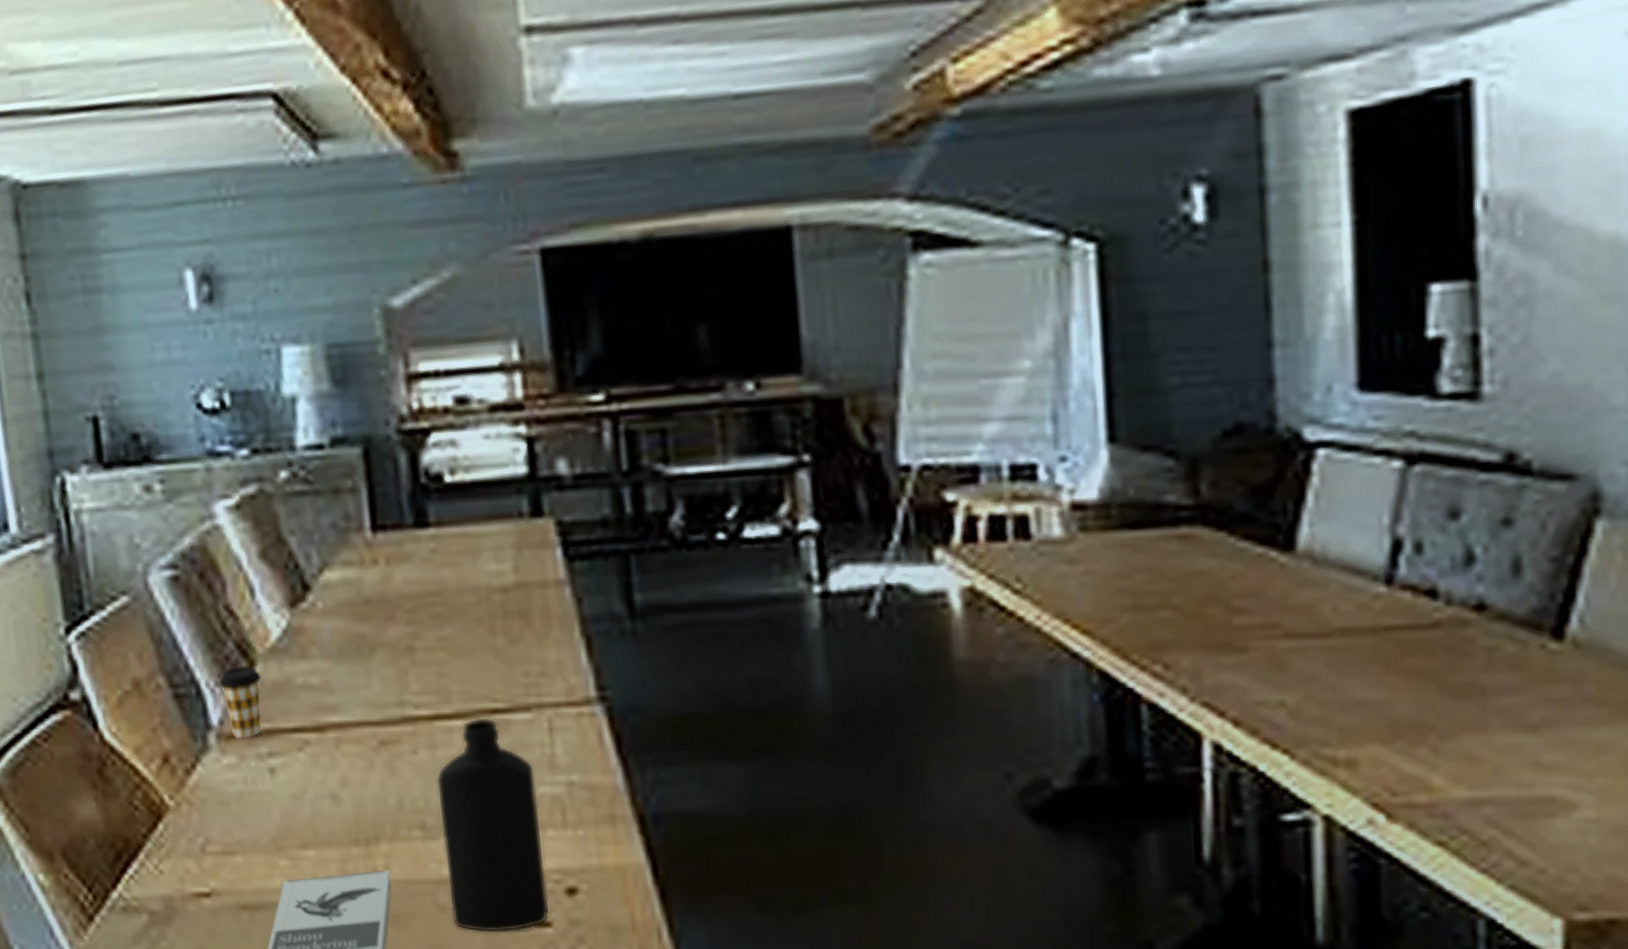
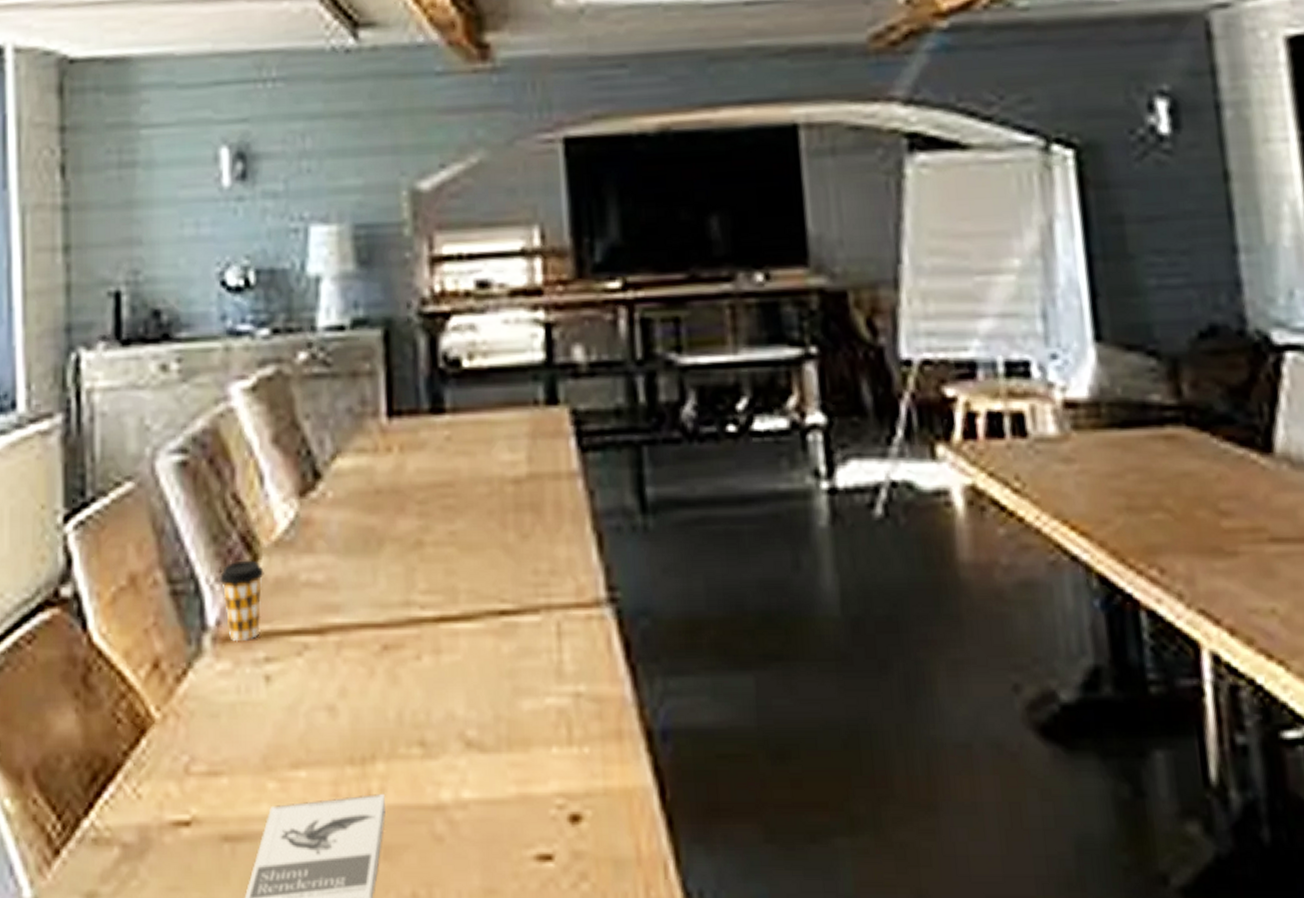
bottle: present [436,717,550,932] -> none [438,620,552,867]

